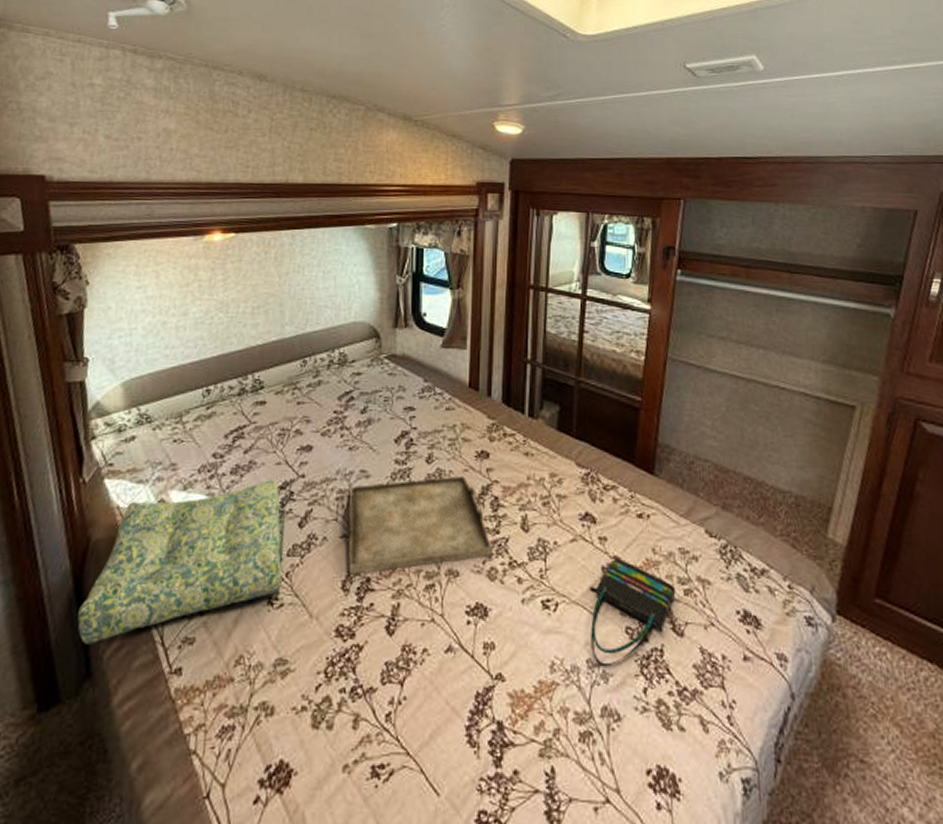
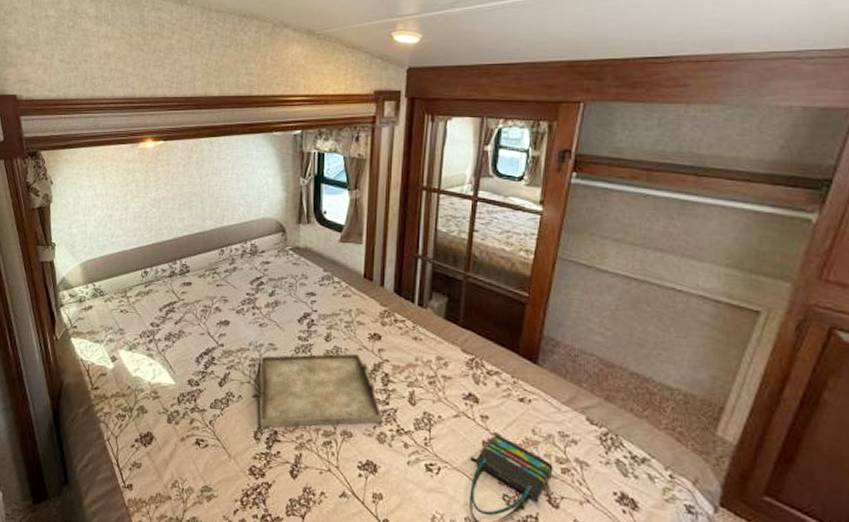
seat cushion: present [77,480,283,644] -> none [57,346,207,460]

